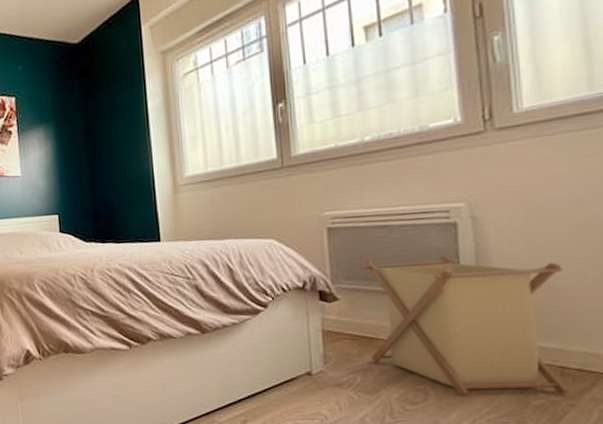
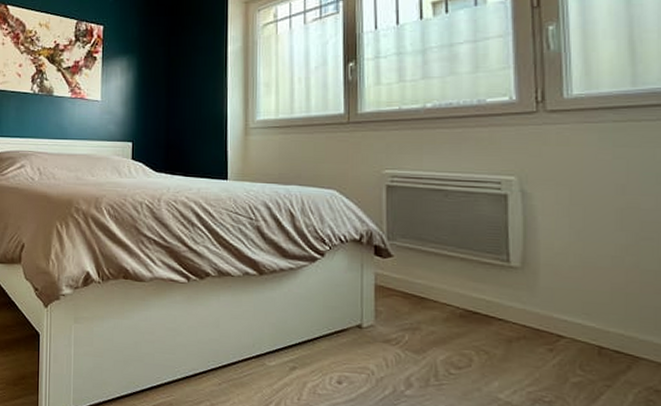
laundry basket: present [361,255,569,396] -> none [416,221,606,375]

